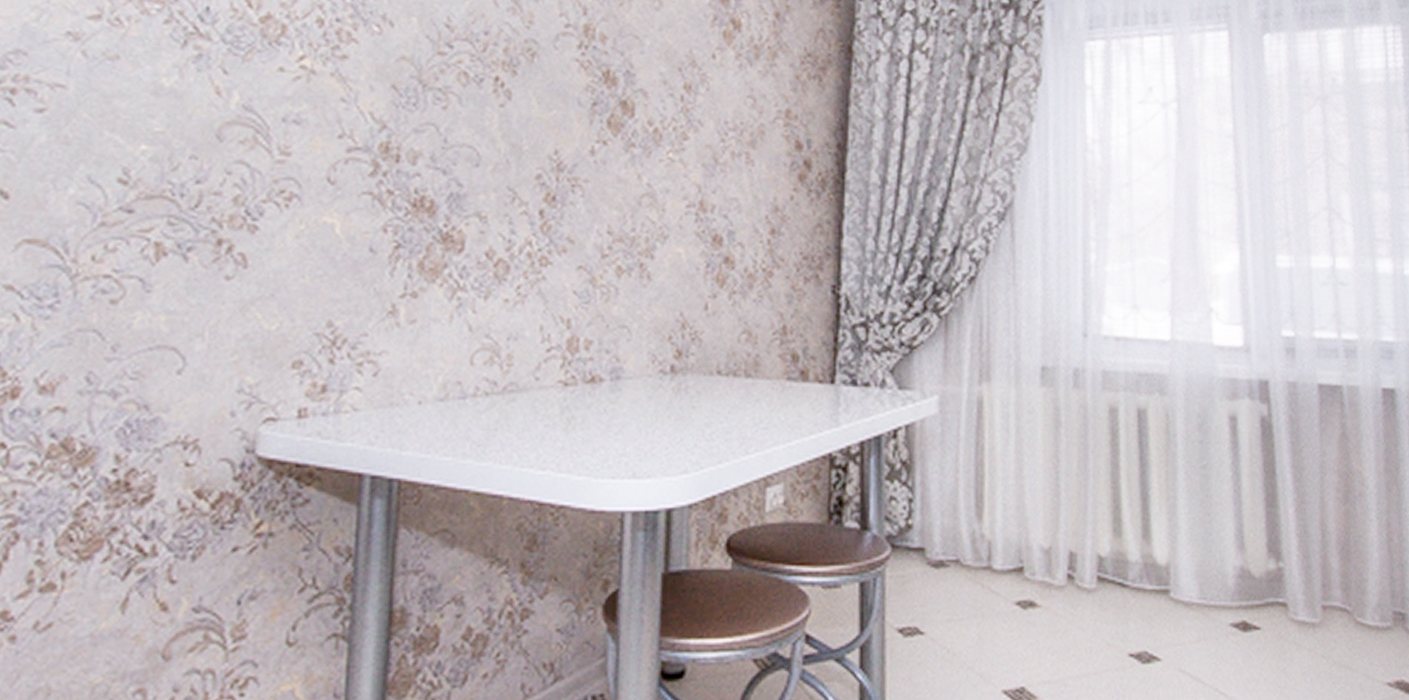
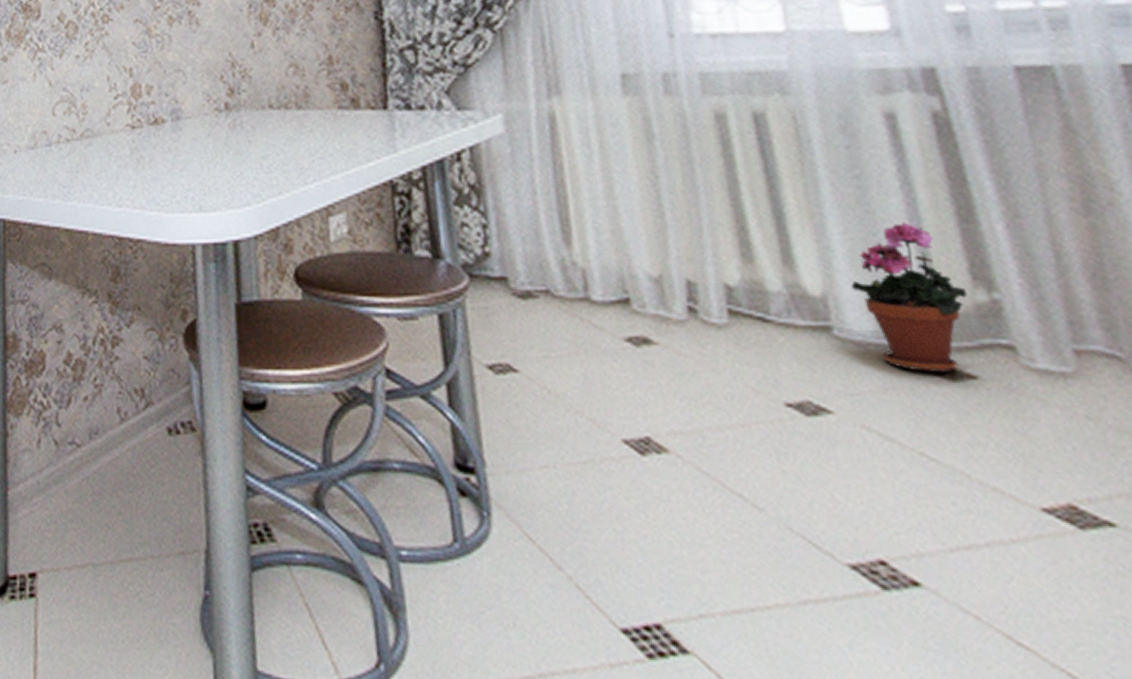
potted plant: none [1188,505,1263,626] -> present [851,222,968,374]

